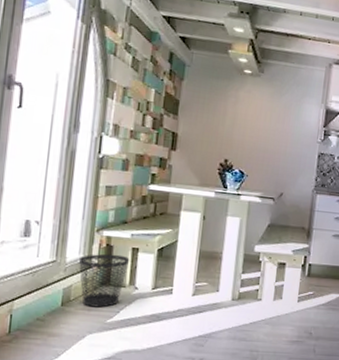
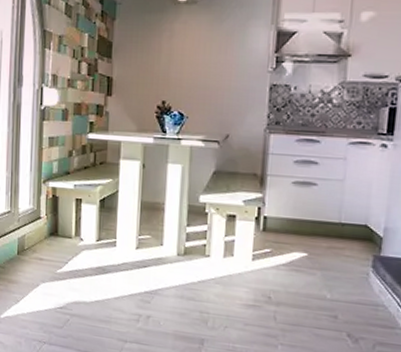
wastebasket: present [79,254,130,308] -> none [30,204,74,258]

